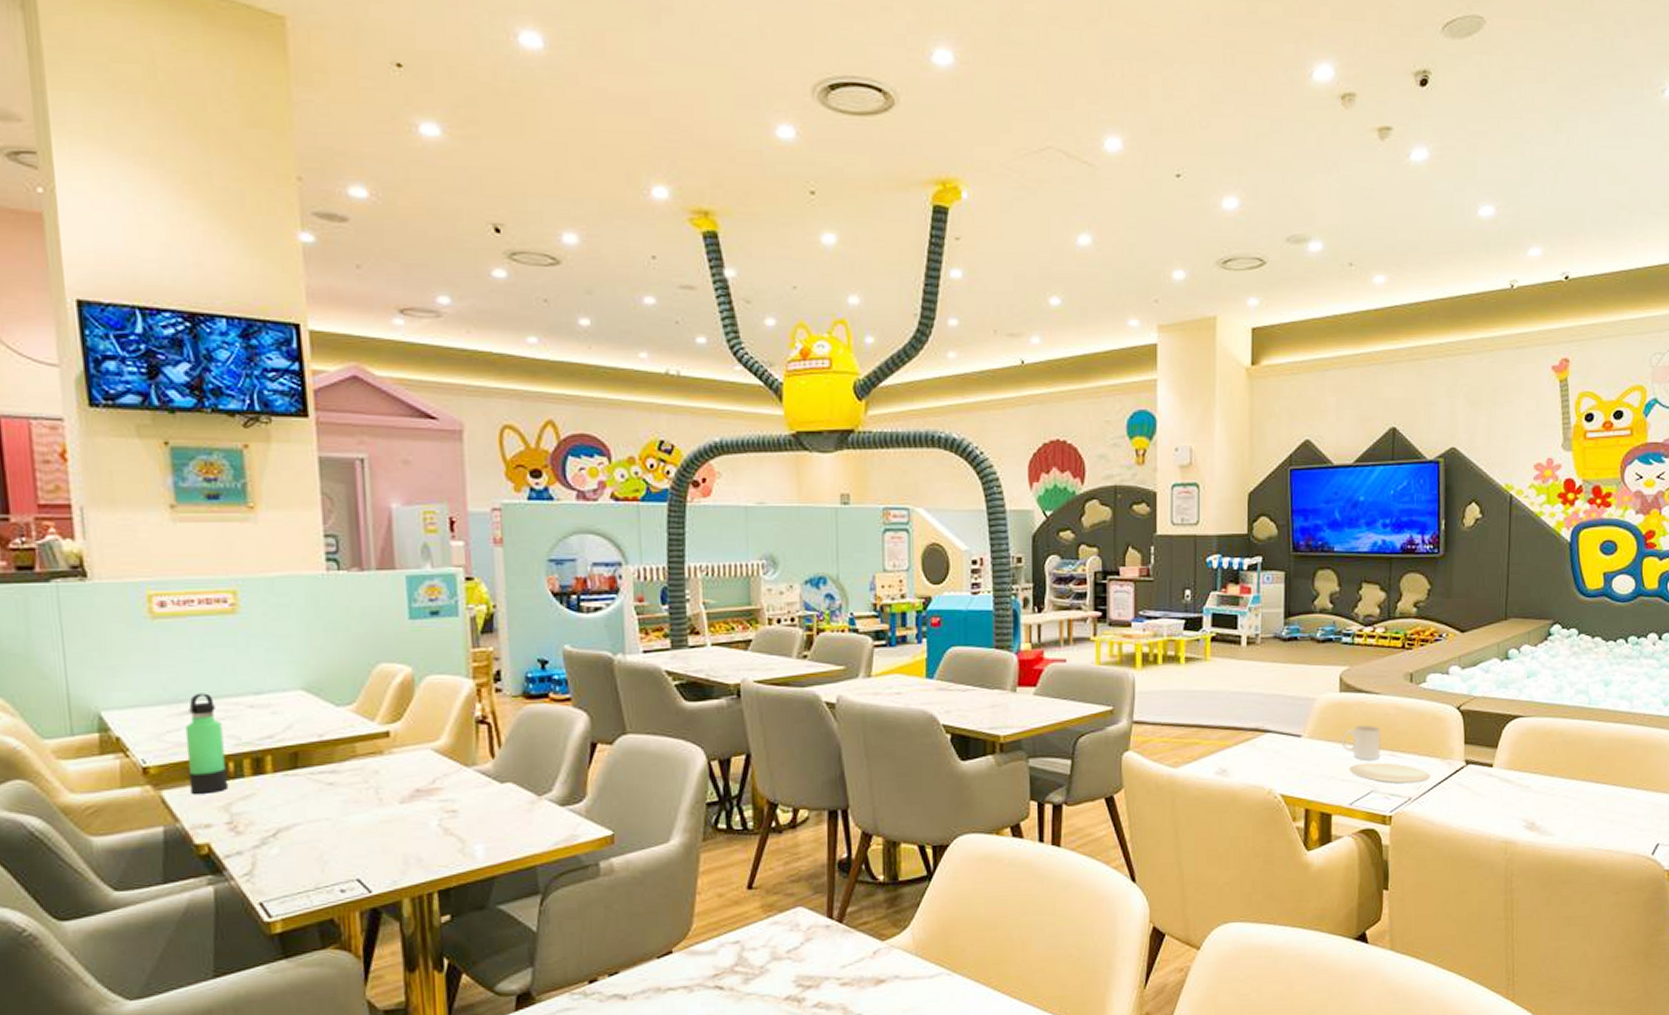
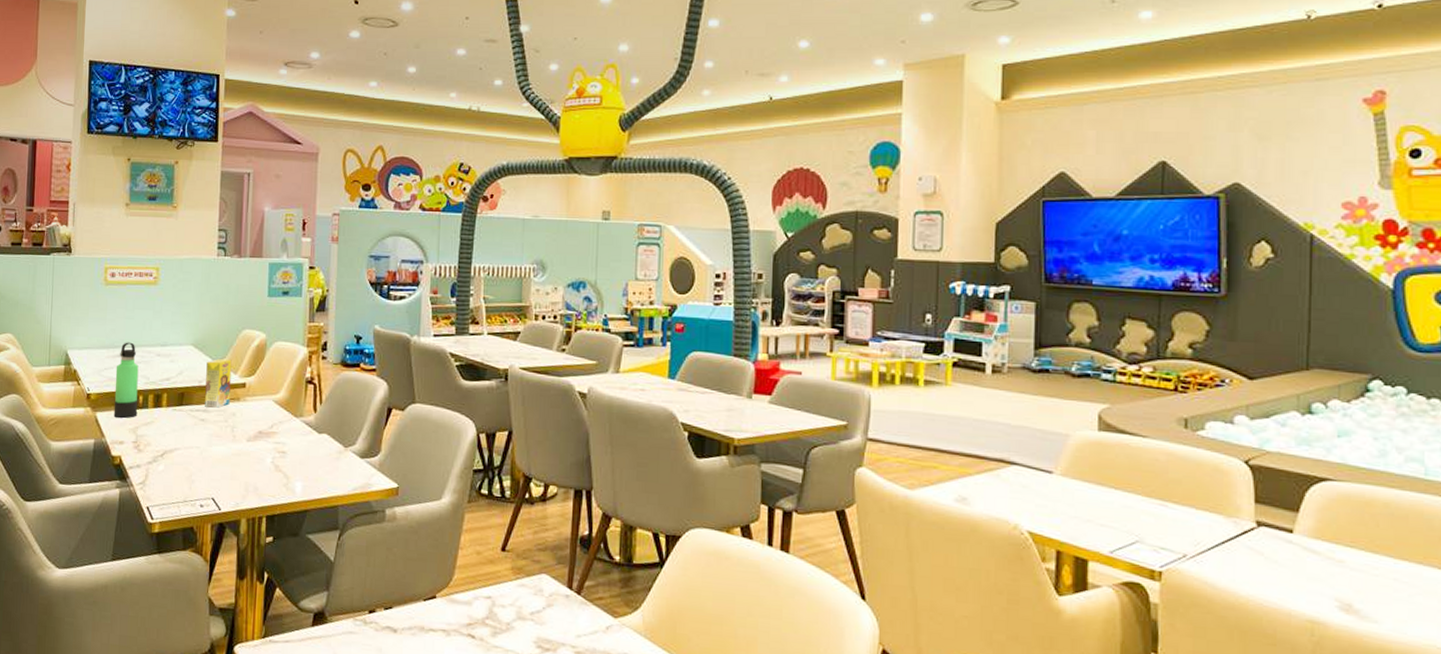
juice box: none [328,703,369,767] -> present [205,359,232,408]
cup: present [1341,725,1381,762] -> none [1100,468,1148,509]
plate: present [1349,762,1431,785] -> none [1109,509,1212,540]

